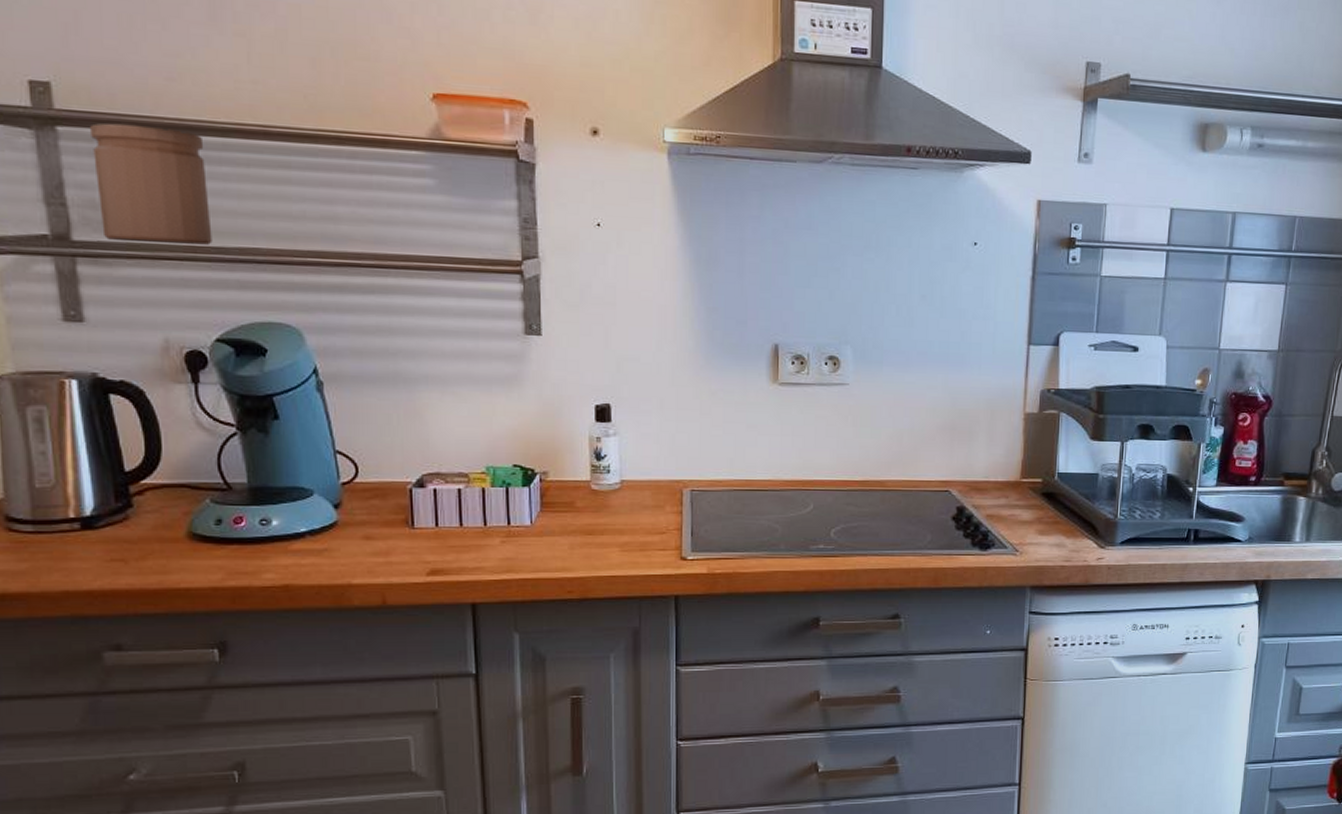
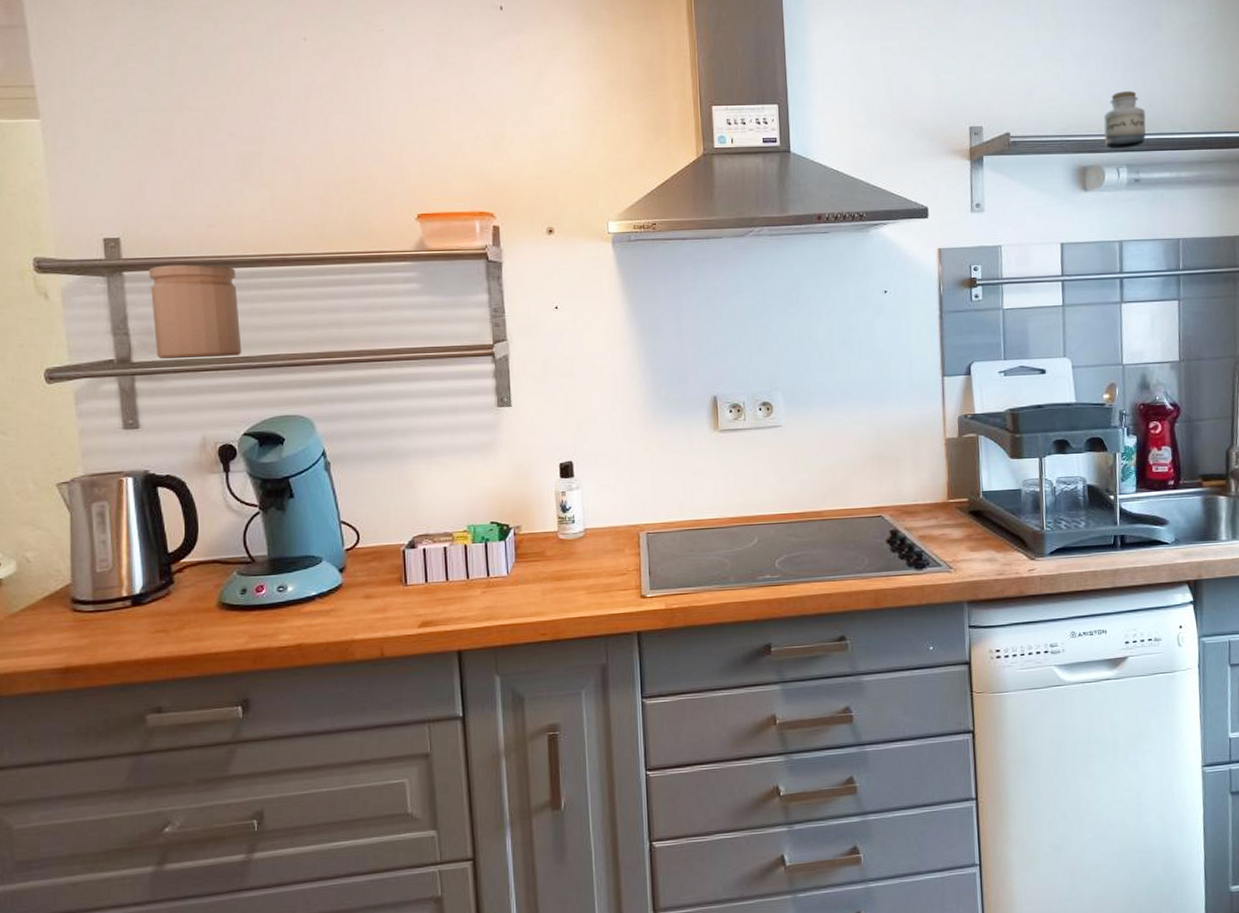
jar: none [1231,40,1279,108] -> present [1103,91,1146,149]

